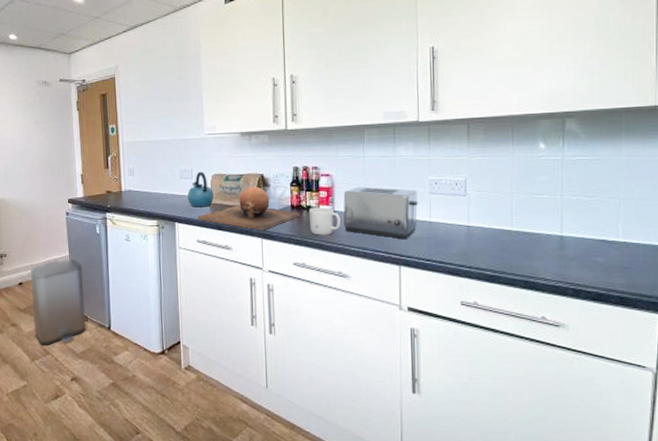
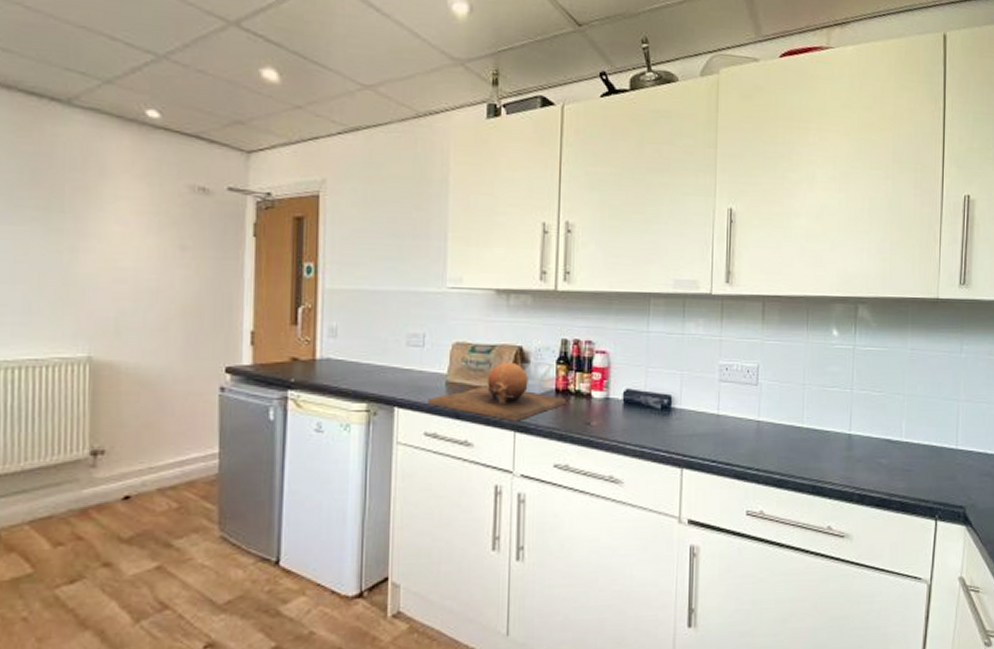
pedal bin: present [31,258,86,346] -> none [143,457,239,597]
kettle: present [187,171,214,207] -> none [415,338,453,387]
mug: present [308,207,340,235] -> none [577,393,616,429]
toaster: present [343,186,419,240] -> none [620,368,707,436]

